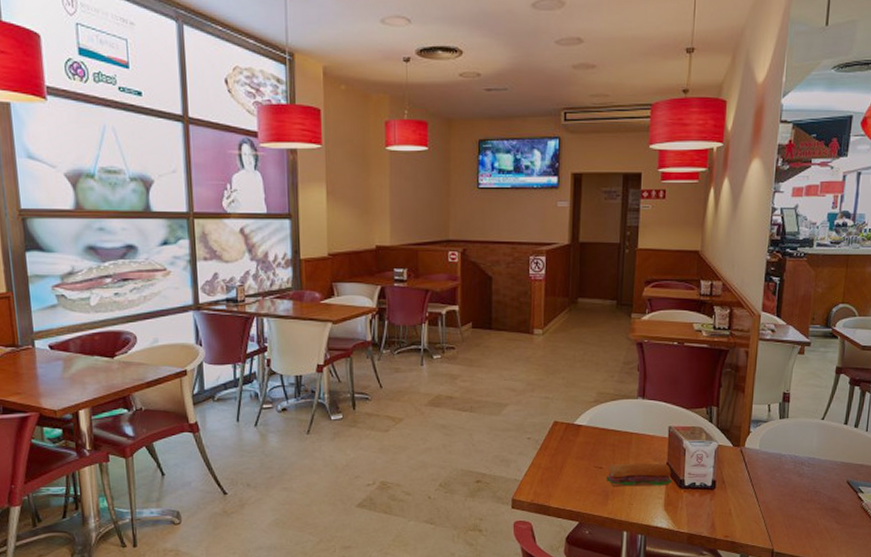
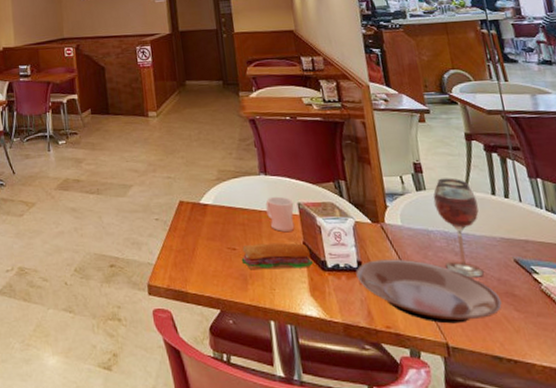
mug: none [638,419,665,453] -> present [265,196,295,232]
plate: none [709,479,827,534] -> present [356,259,502,324]
wineglass: none [788,408,831,495] -> present [433,178,484,278]

